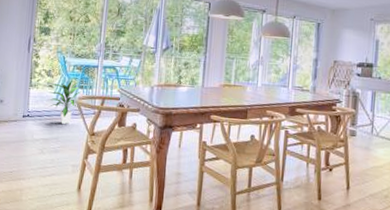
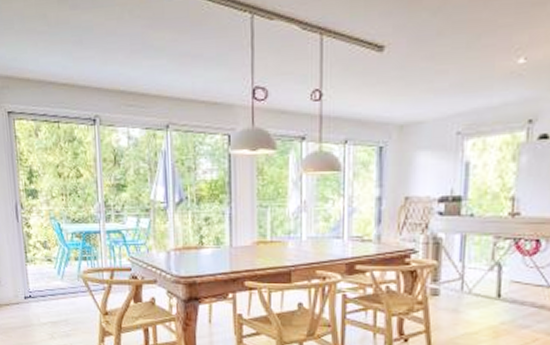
indoor plant: present [49,80,83,125] -> none [49,251,87,305]

